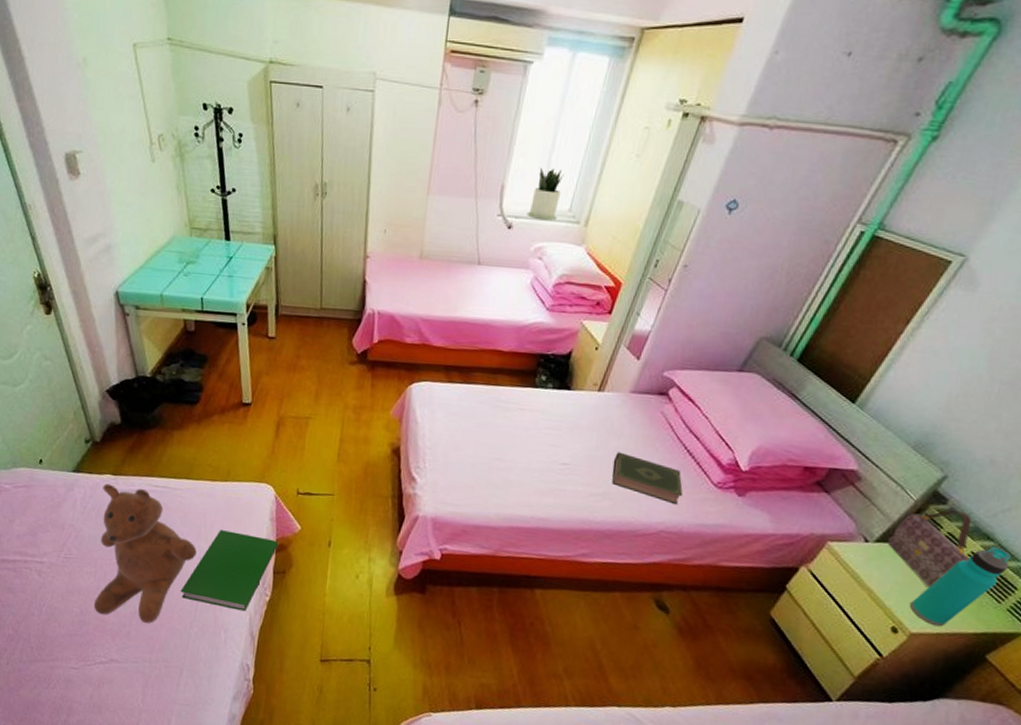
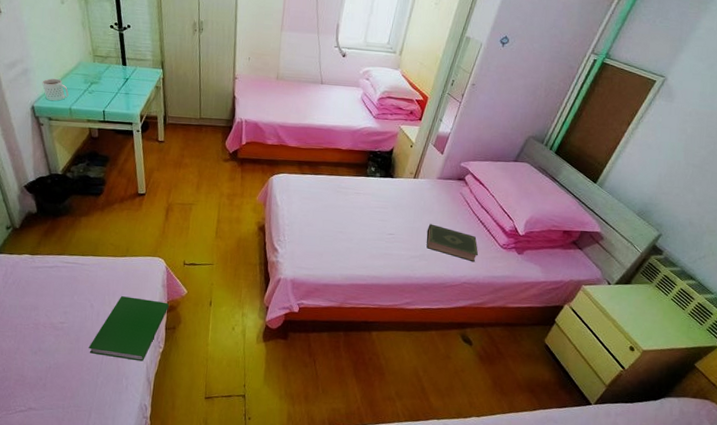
teddy bear: present [93,483,197,624] -> none [14,262,102,376]
mug: none [128,257,160,286] -> present [42,78,69,102]
planter: present [527,167,564,221] -> none [356,11,383,52]
handbag: present [887,510,972,588] -> none [623,259,680,316]
water bottle: present [910,546,1011,627] -> none [642,283,707,345]

